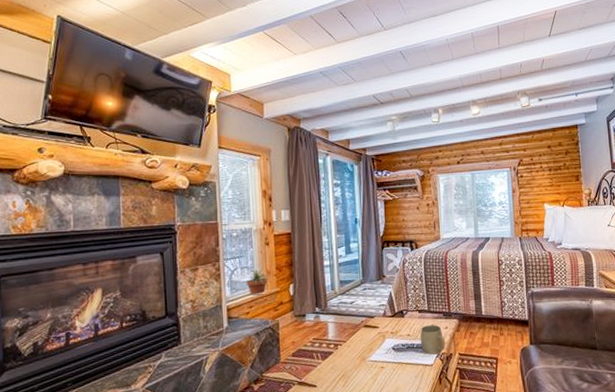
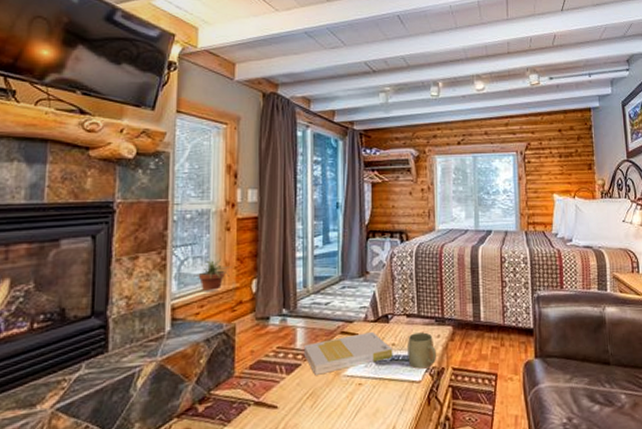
book: none [334,324,409,362] -> present [303,331,393,376]

